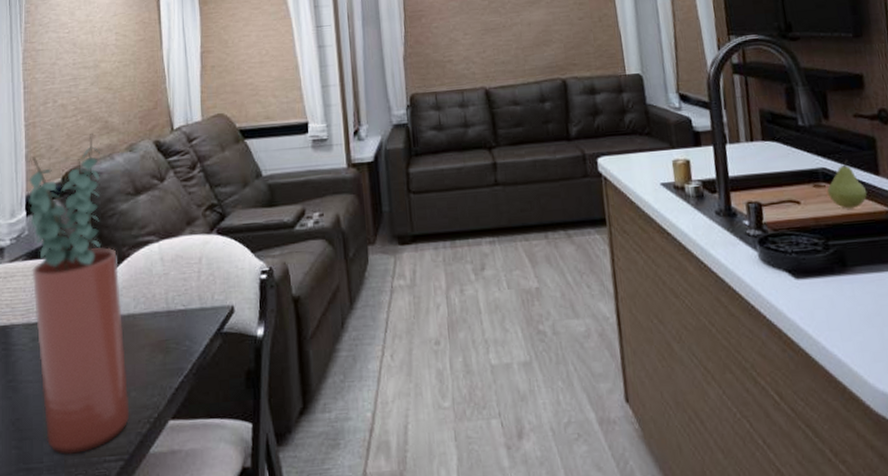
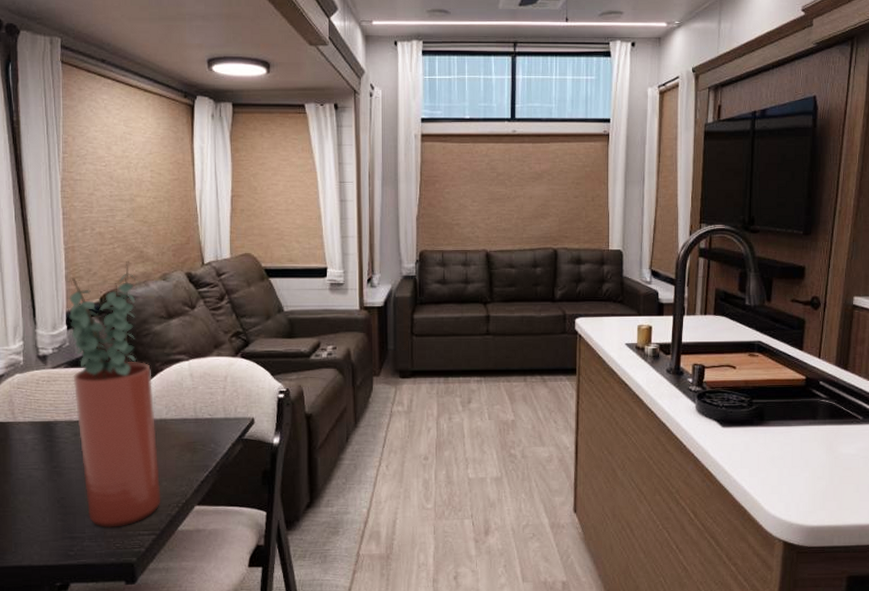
fruit: present [827,159,868,209] -> none [759,335,791,375]

